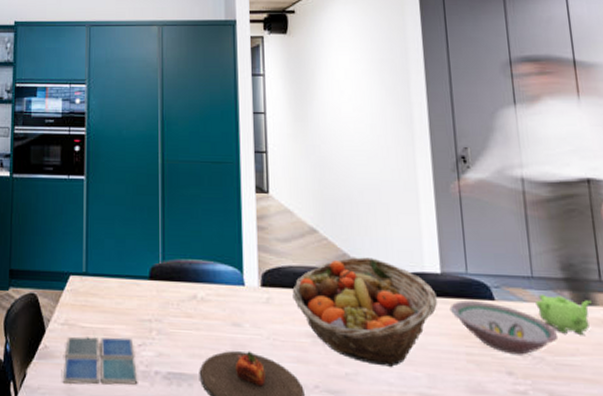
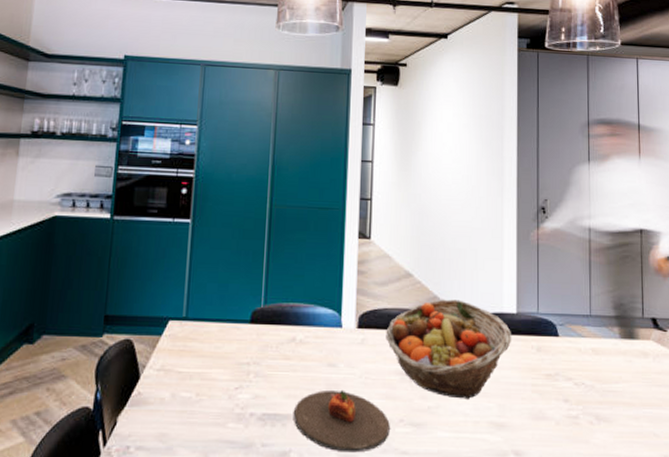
drink coaster: present [62,336,138,386] -> none [155,381,233,431]
bowl: present [449,300,559,355] -> none [521,337,607,384]
teapot: present [536,293,591,335] -> none [591,330,635,365]

